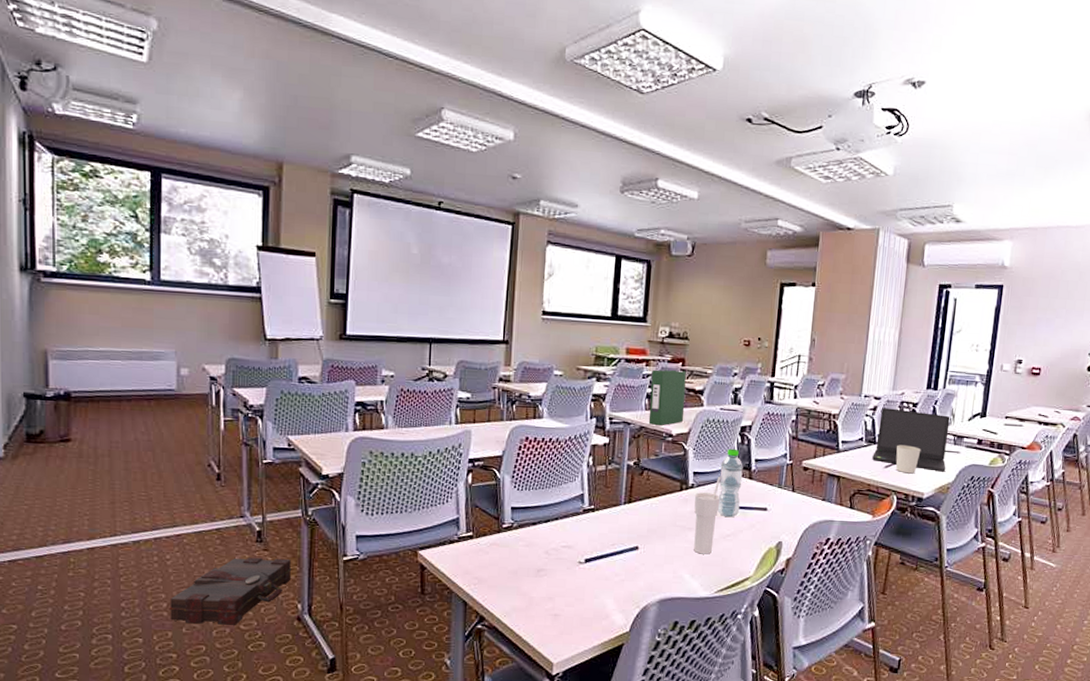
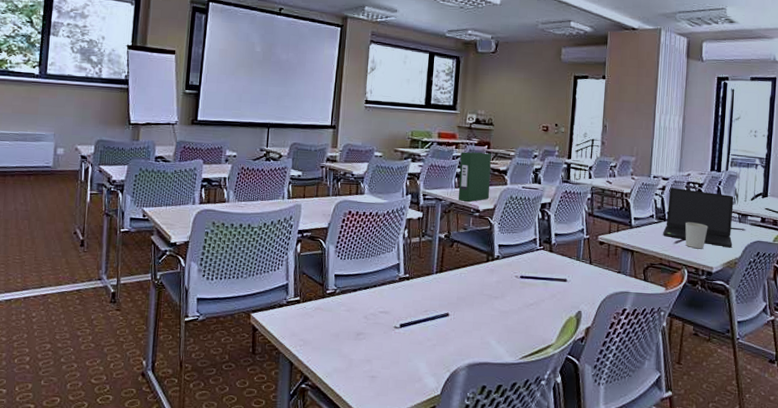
briefcase: present [169,557,292,625] -> none [31,316,140,379]
cup: present [694,477,721,554] -> none [500,249,524,322]
water bottle: present [717,448,743,518] -> none [521,223,544,288]

